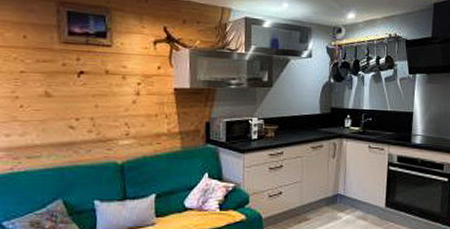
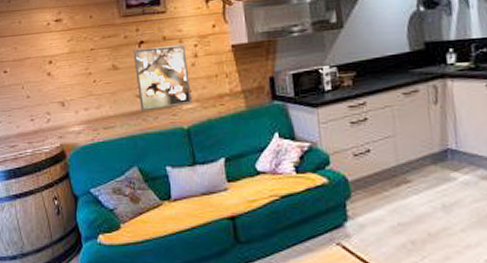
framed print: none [70,78,129,144] -> present [133,45,192,112]

